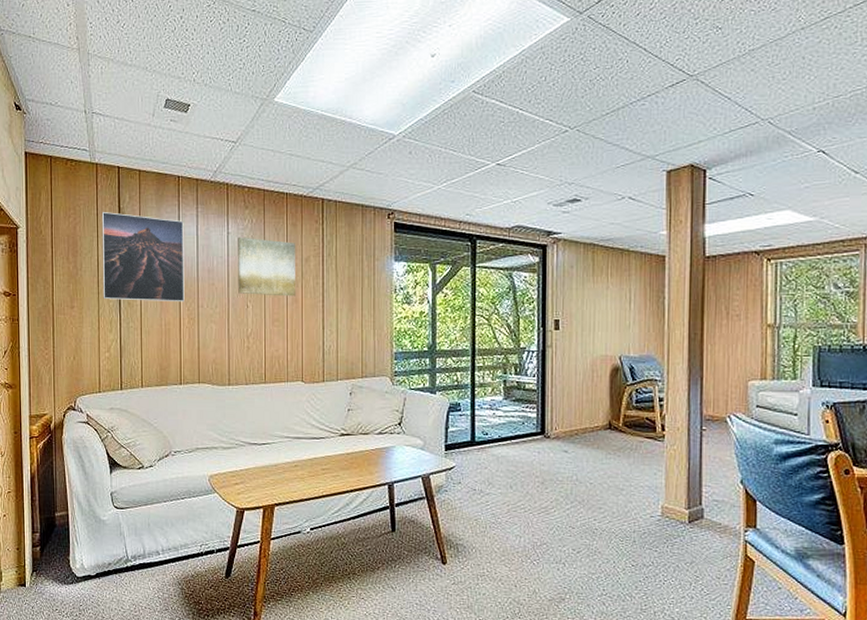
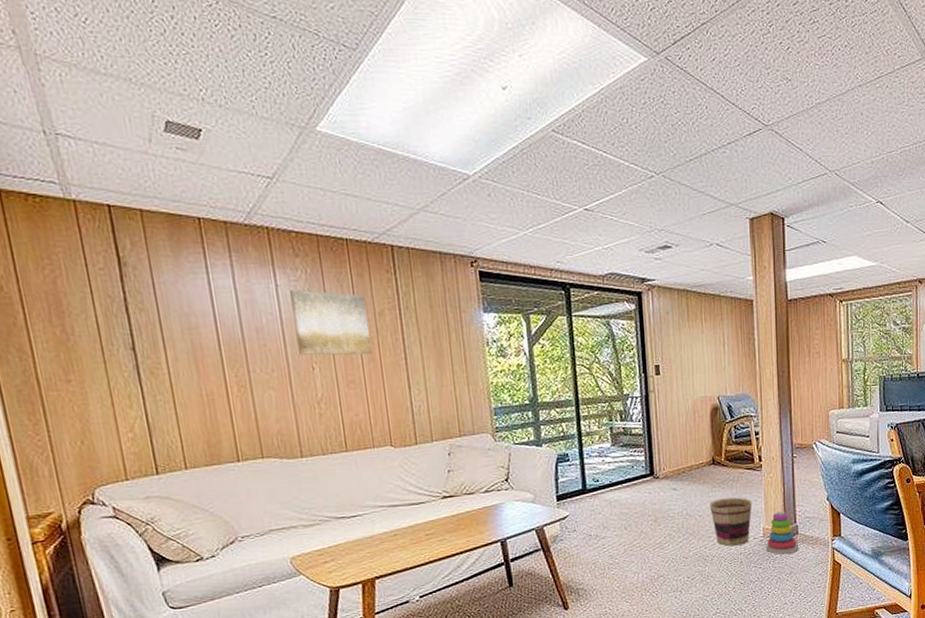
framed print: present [101,212,185,303] -> none [92,262,229,370]
basket: none [602,467,651,522] -> present [710,497,753,547]
stacking toy: none [664,489,704,540] -> present [766,510,799,555]

